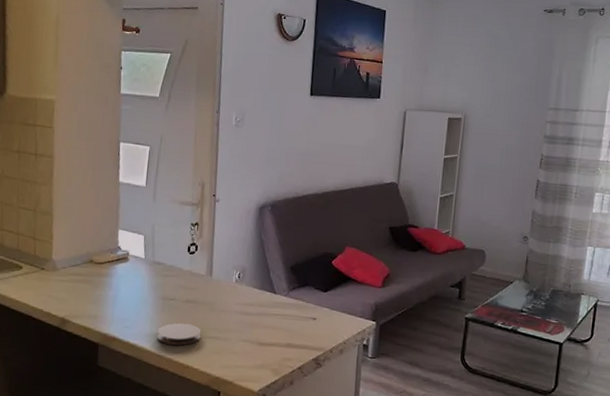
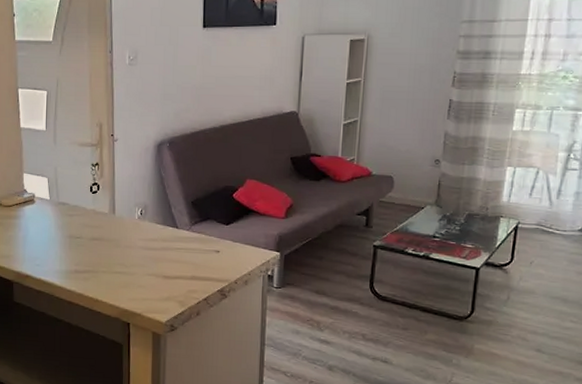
coaster: present [157,322,202,346] -> none [67,259,108,281]

